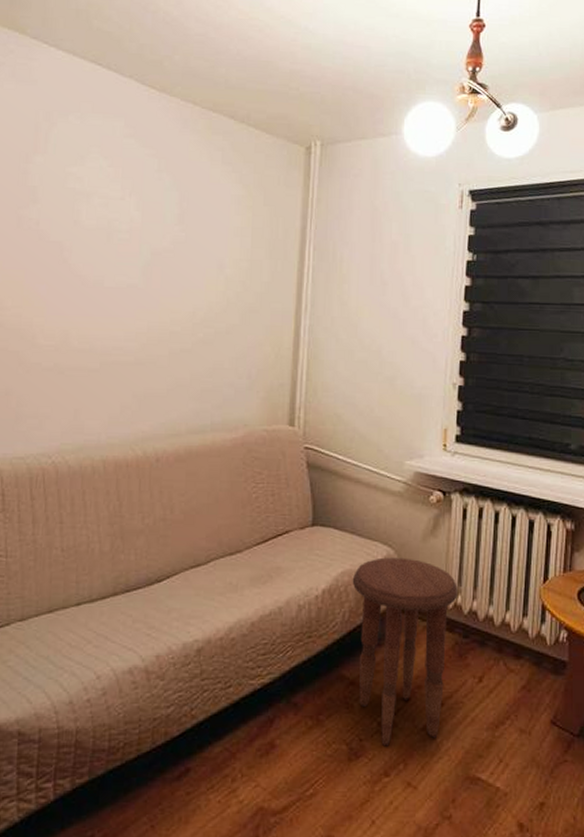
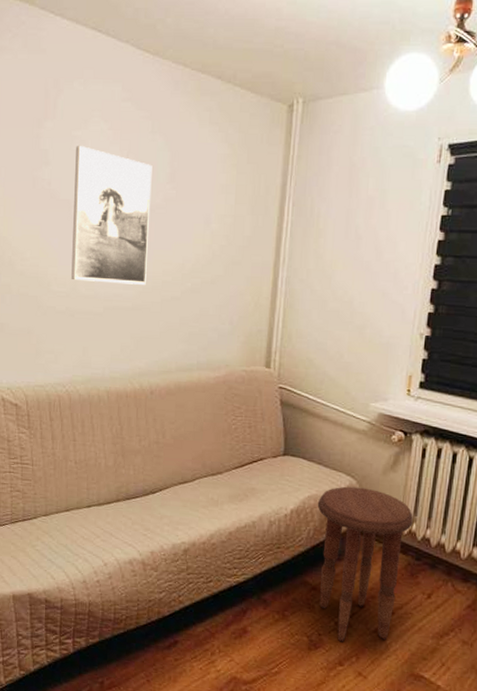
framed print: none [61,182,159,336] -> present [71,145,152,285]

